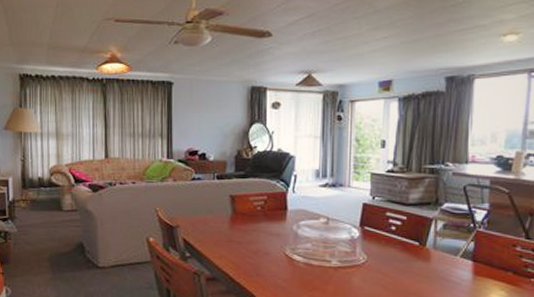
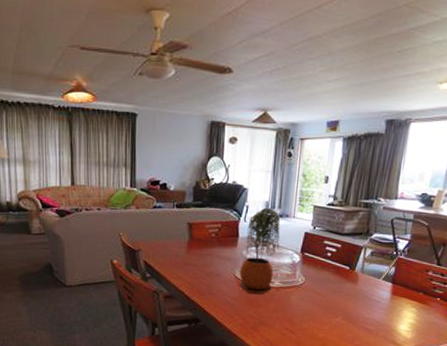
potted plant: none [290,176,335,276] -> present [238,207,281,295]

